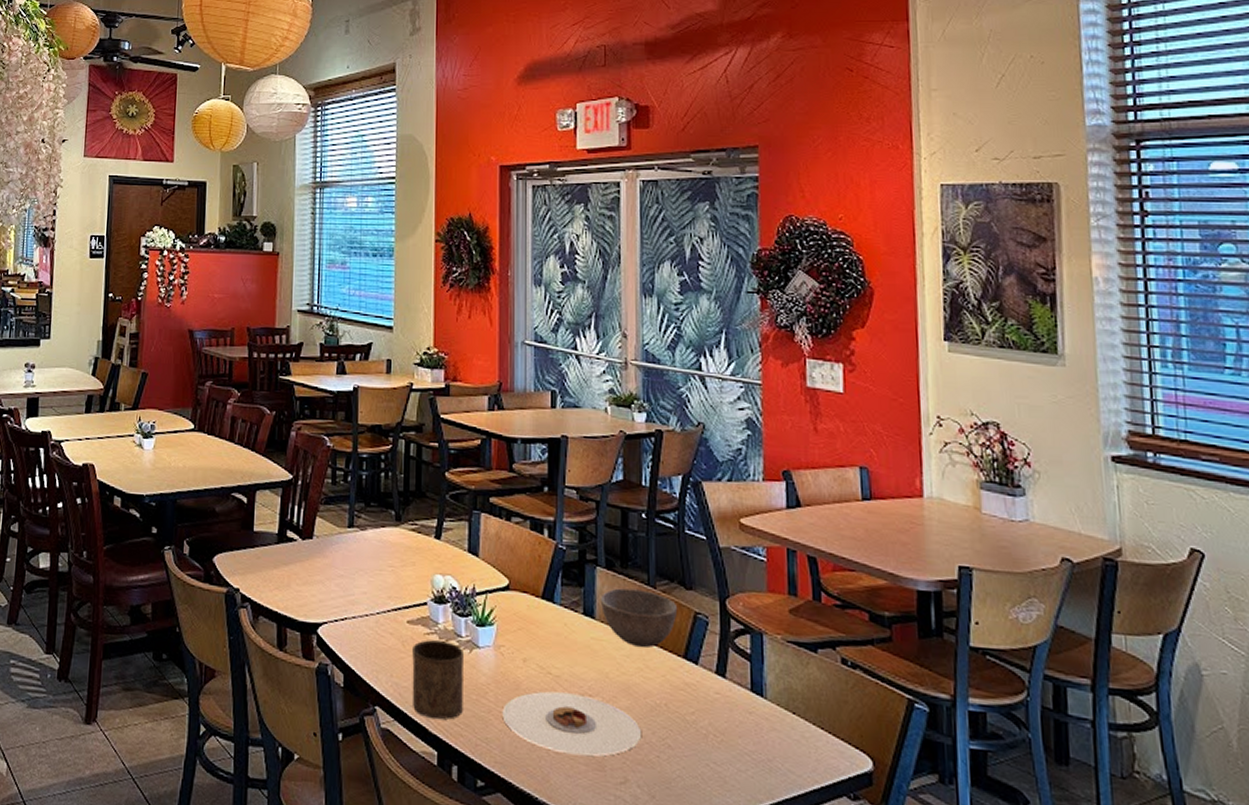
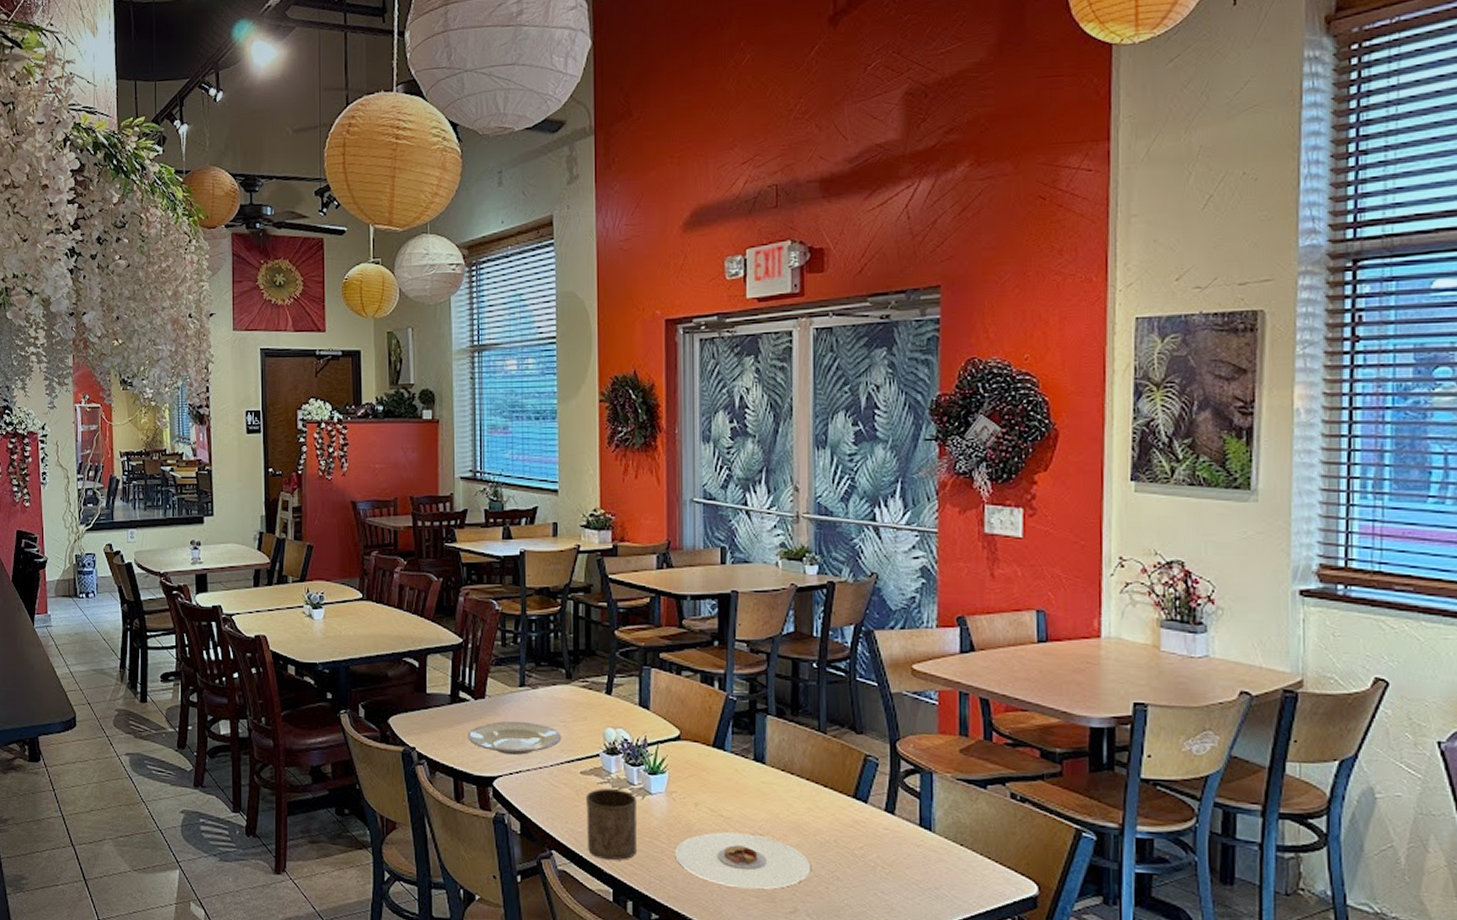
plate: none [293,564,390,601] -> present [468,721,562,755]
bowl: present [600,588,678,648] -> none [770,734,848,789]

